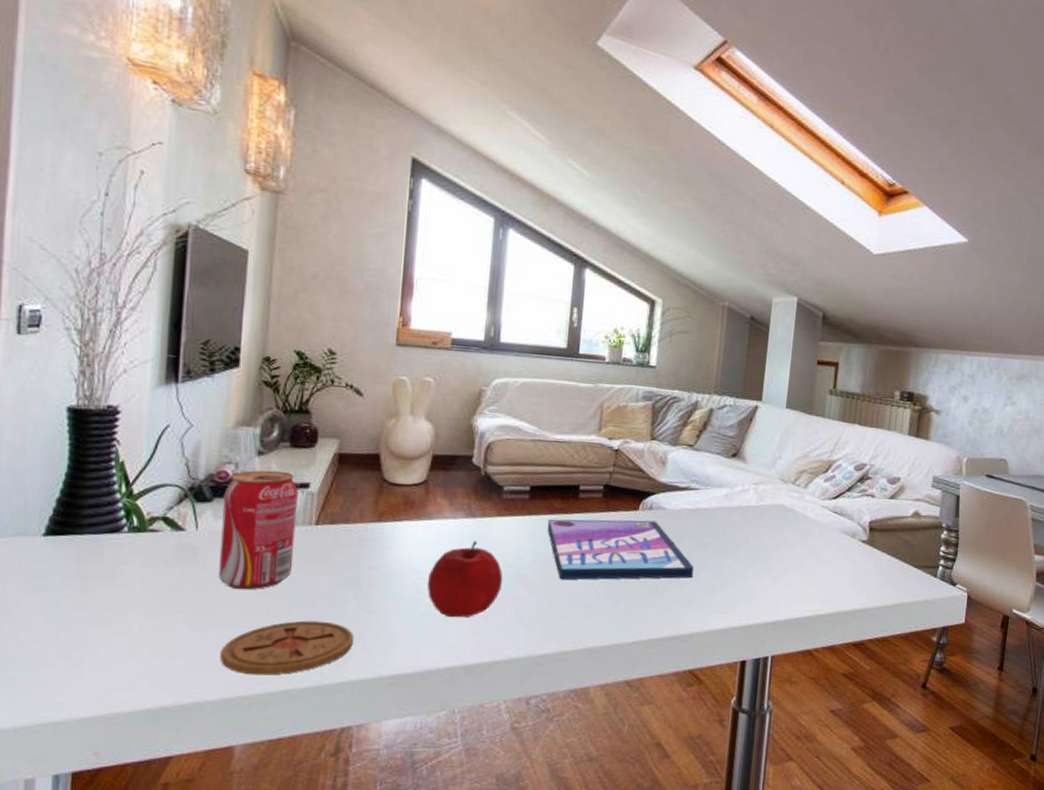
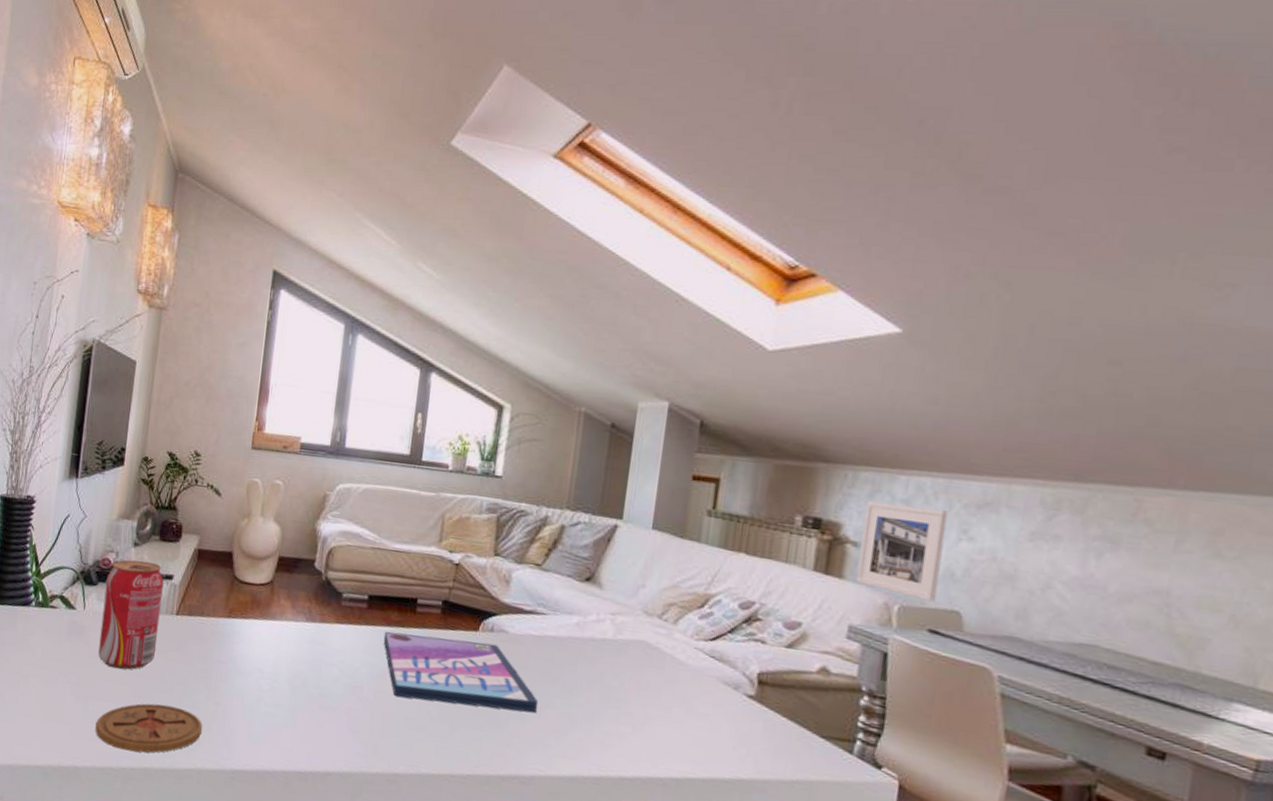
apple: present [427,541,503,618] -> none [268,646,339,723]
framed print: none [938,377,999,454] -> present [856,501,948,602]

